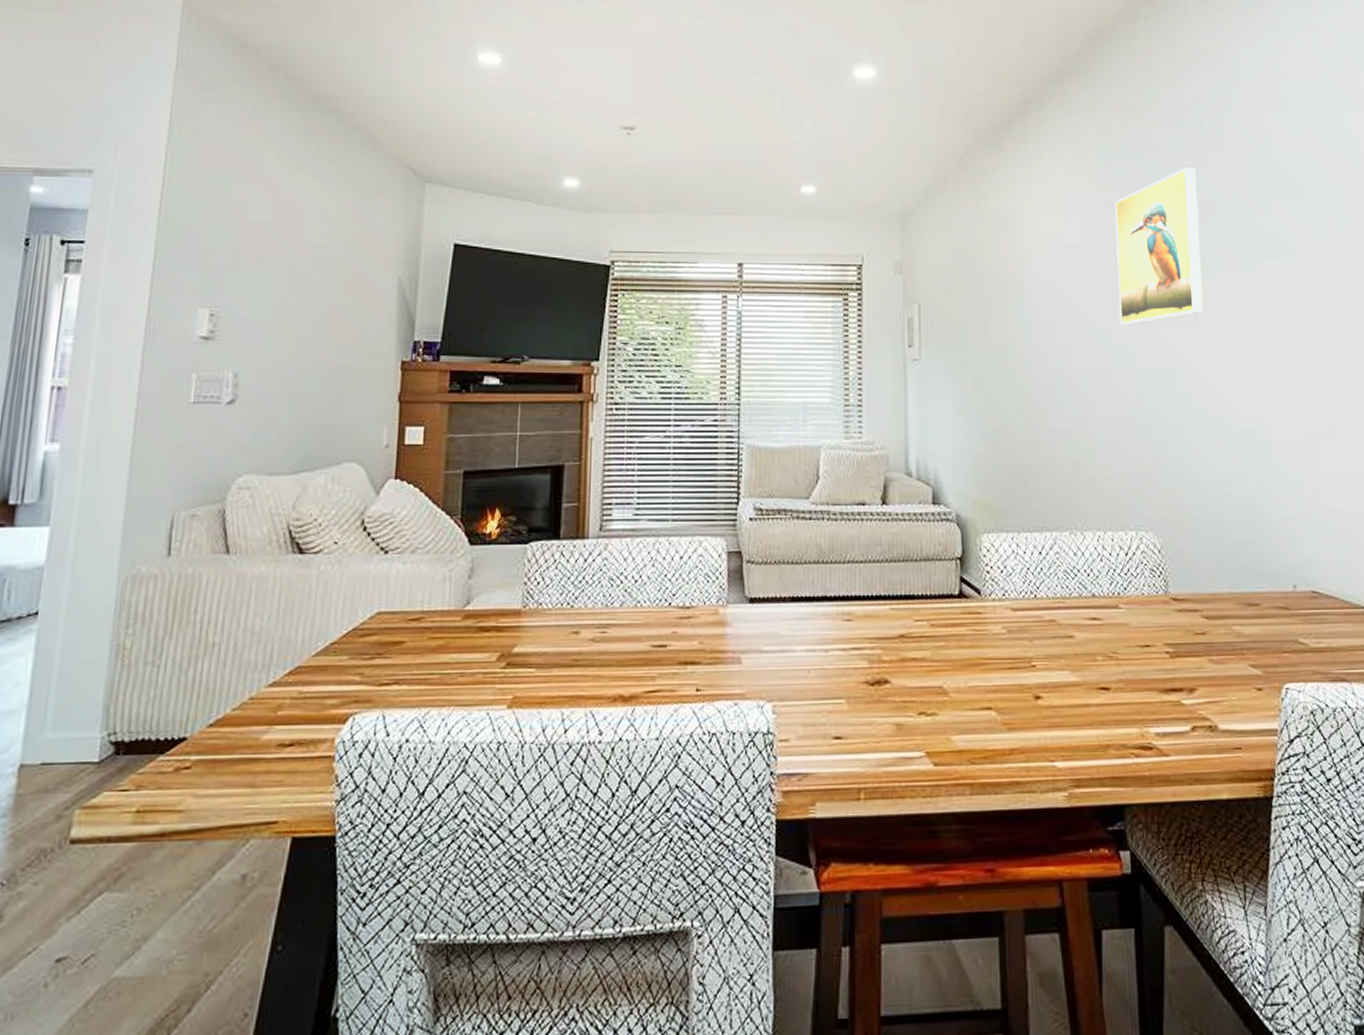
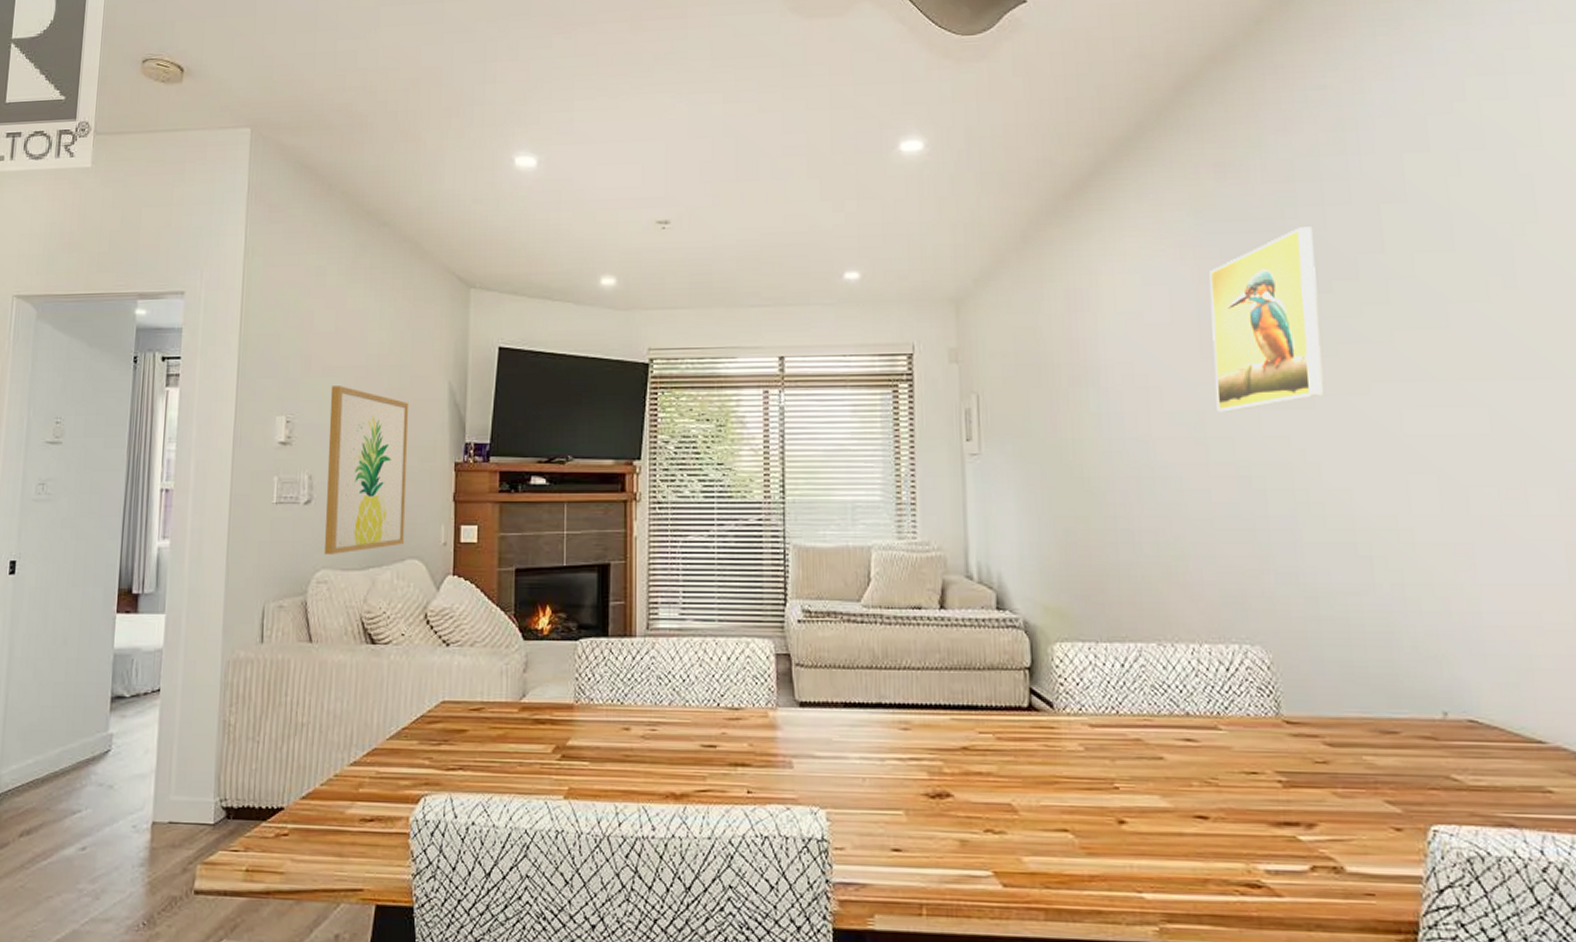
wall art: none [249,278,354,458] -> present [325,386,409,554]

